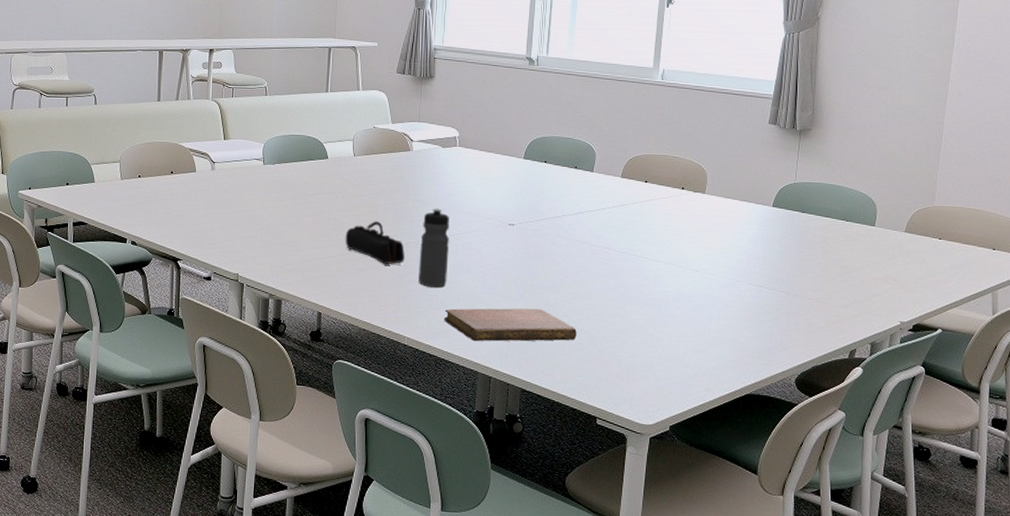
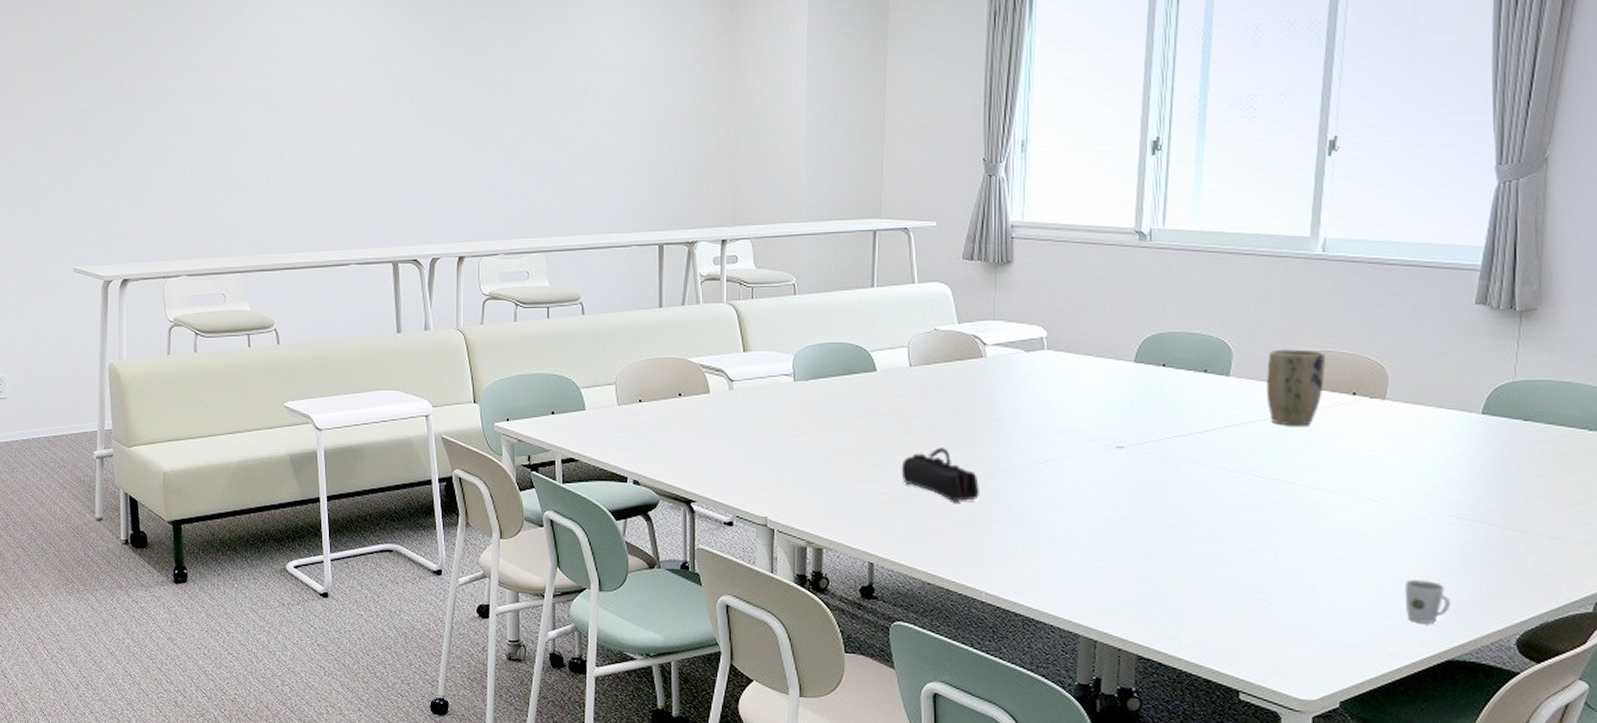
water bottle: present [418,208,450,288] -> none [998,429,1038,529]
notebook: present [444,308,577,342] -> none [1033,553,1211,596]
plant pot: none [620,152,662,212] -> present [1267,349,1325,426]
cup: none [718,331,750,366] -> present [1405,578,1452,623]

